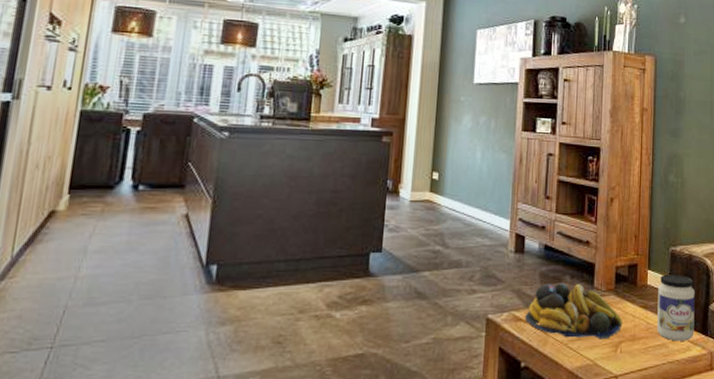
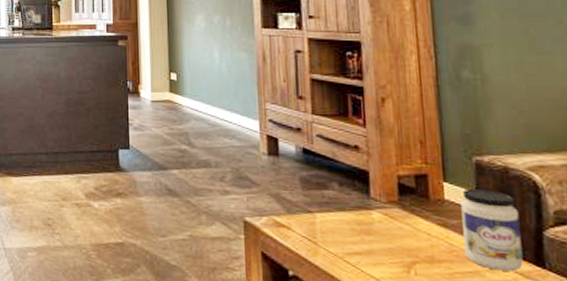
fruit bowl: present [524,283,623,340] -> none [287,189,414,258]

